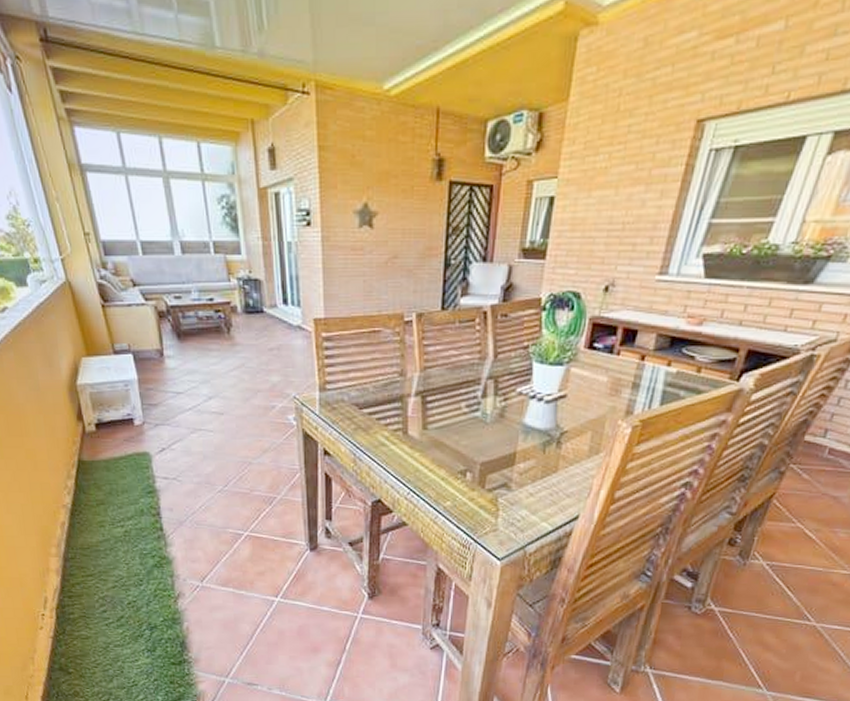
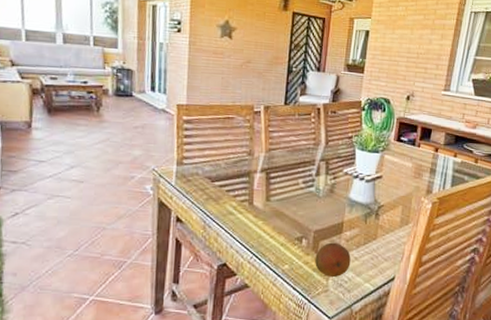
fruit: none [482,476,525,515] -> present [315,242,351,277]

